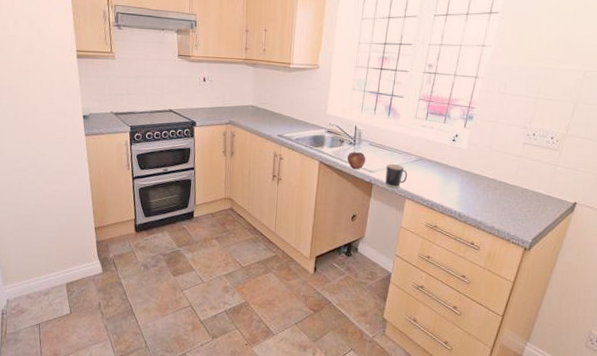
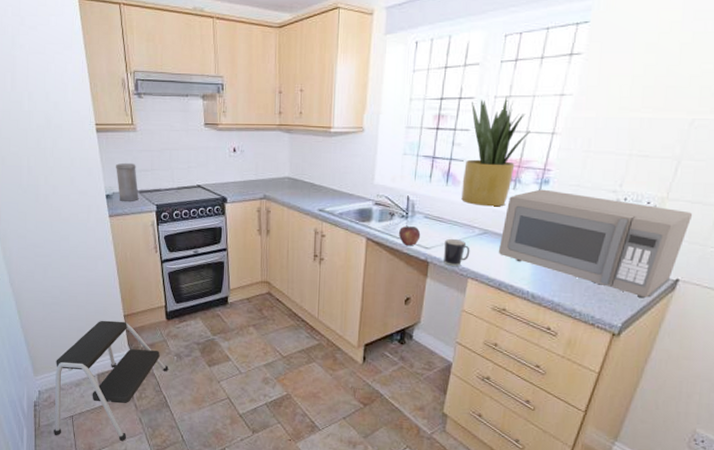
step stool: none [20,232,136,348] -> present [54,320,169,441]
canister: none [94,86,115,123] -> present [116,162,139,202]
planter: none [401,44,458,138] -> present [461,95,530,207]
microwave: none [432,123,587,219] -> present [499,189,693,299]

